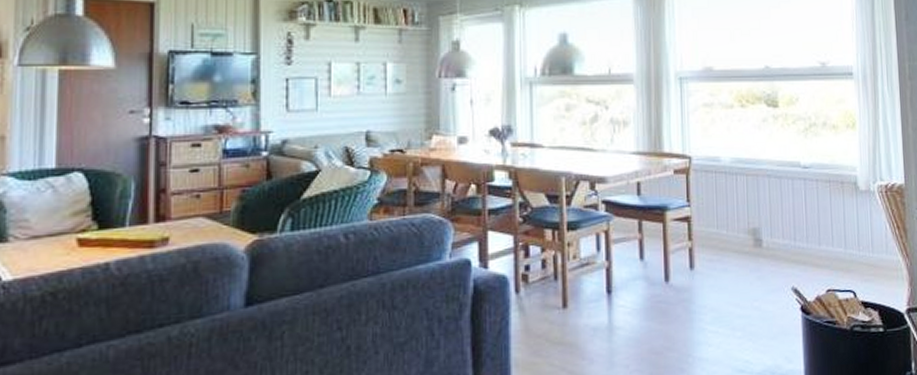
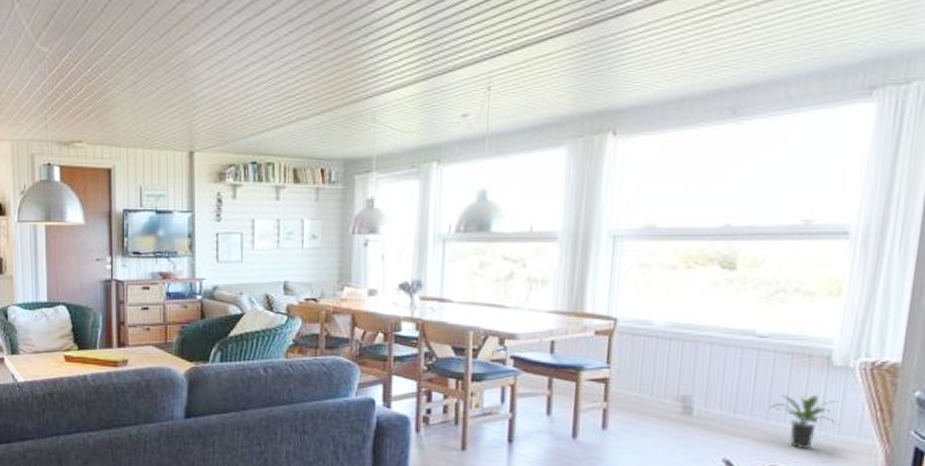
potted plant: none [820,219,871,271] -> present [769,394,838,450]

